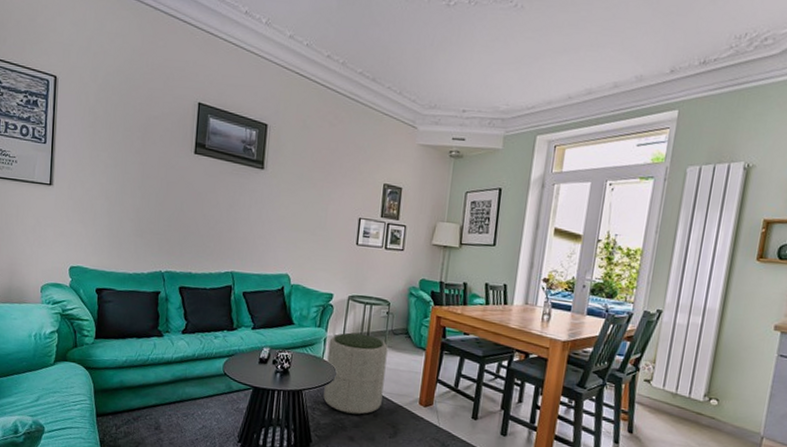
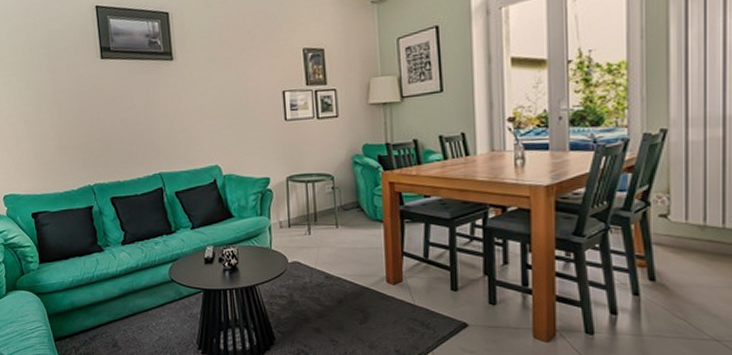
ottoman: present [323,332,388,415] -> none [274,215,344,303]

